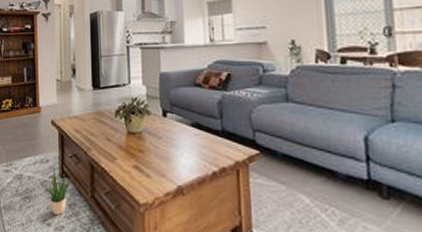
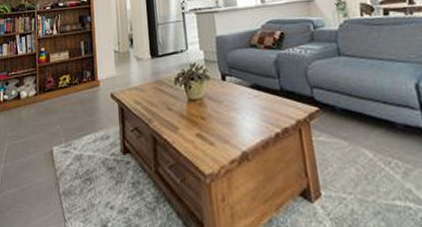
potted plant: present [45,169,73,215] -> none [106,145,135,195]

